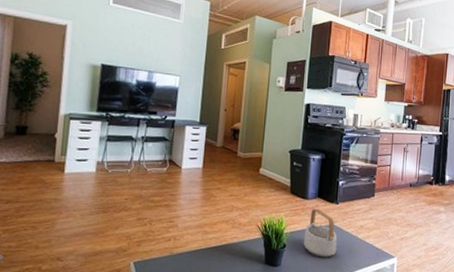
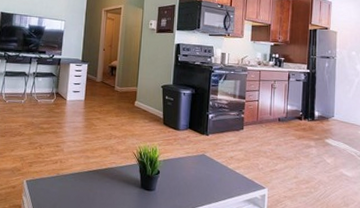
teapot: present [303,208,337,258] -> none [176,139,208,186]

